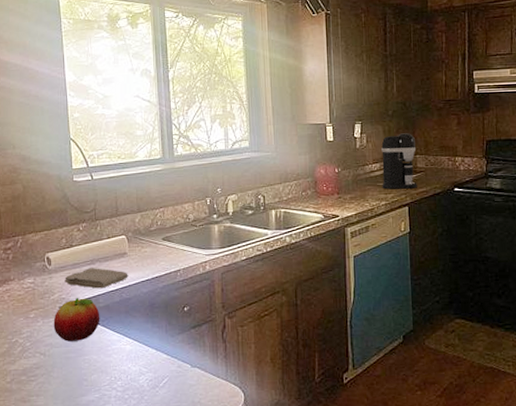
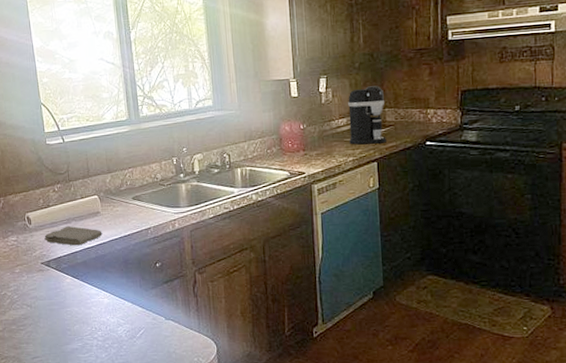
fruit: present [53,298,100,342] -> none [36,254,79,295]

